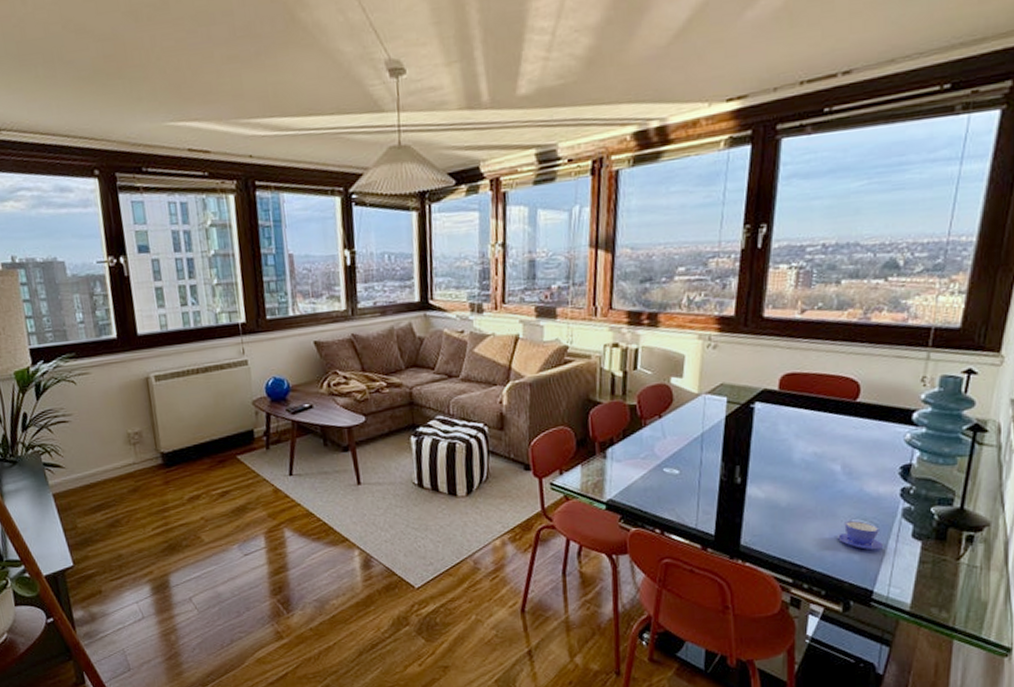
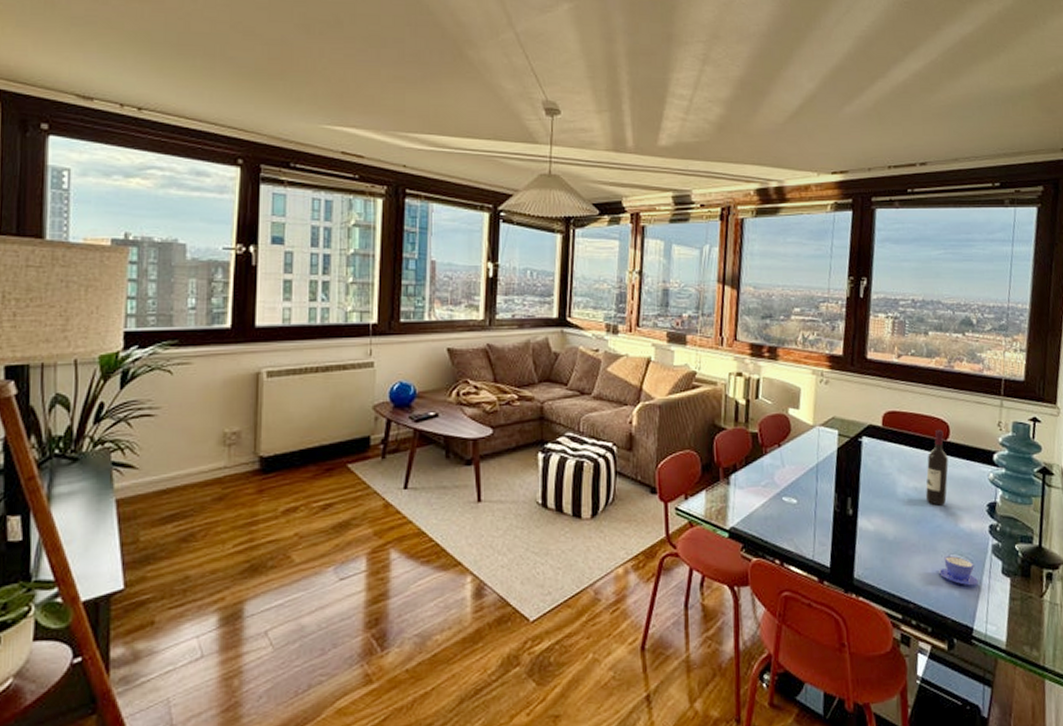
wine bottle: none [827,389,856,470] -> present [926,429,949,506]

